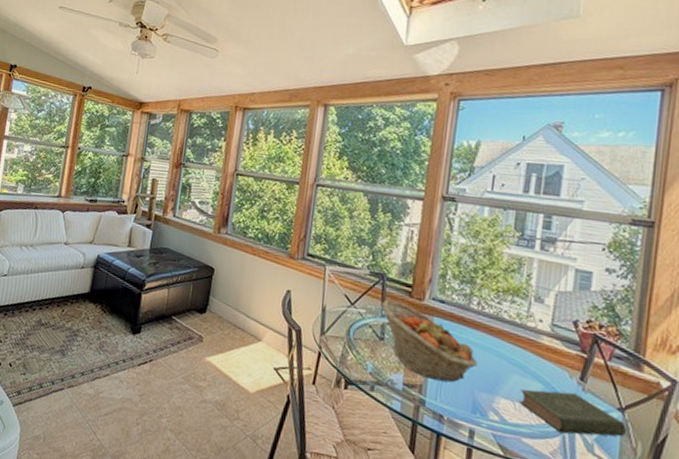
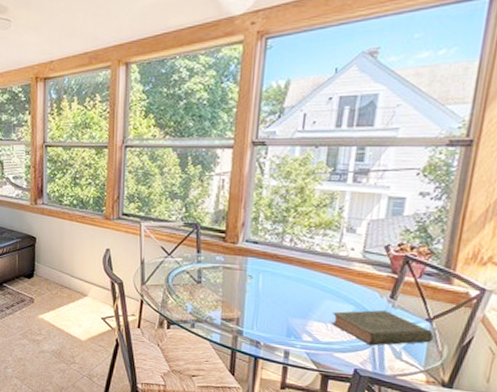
fruit basket: present [382,299,477,383] -> none [197,246,291,313]

